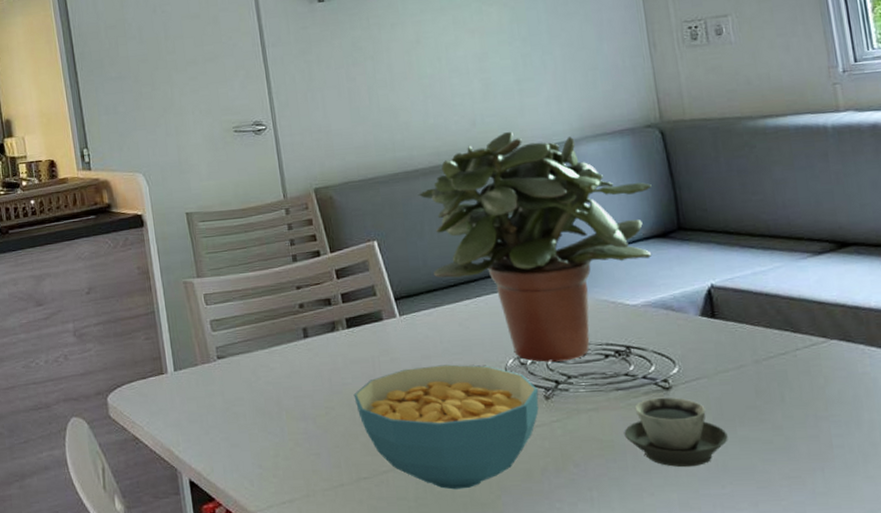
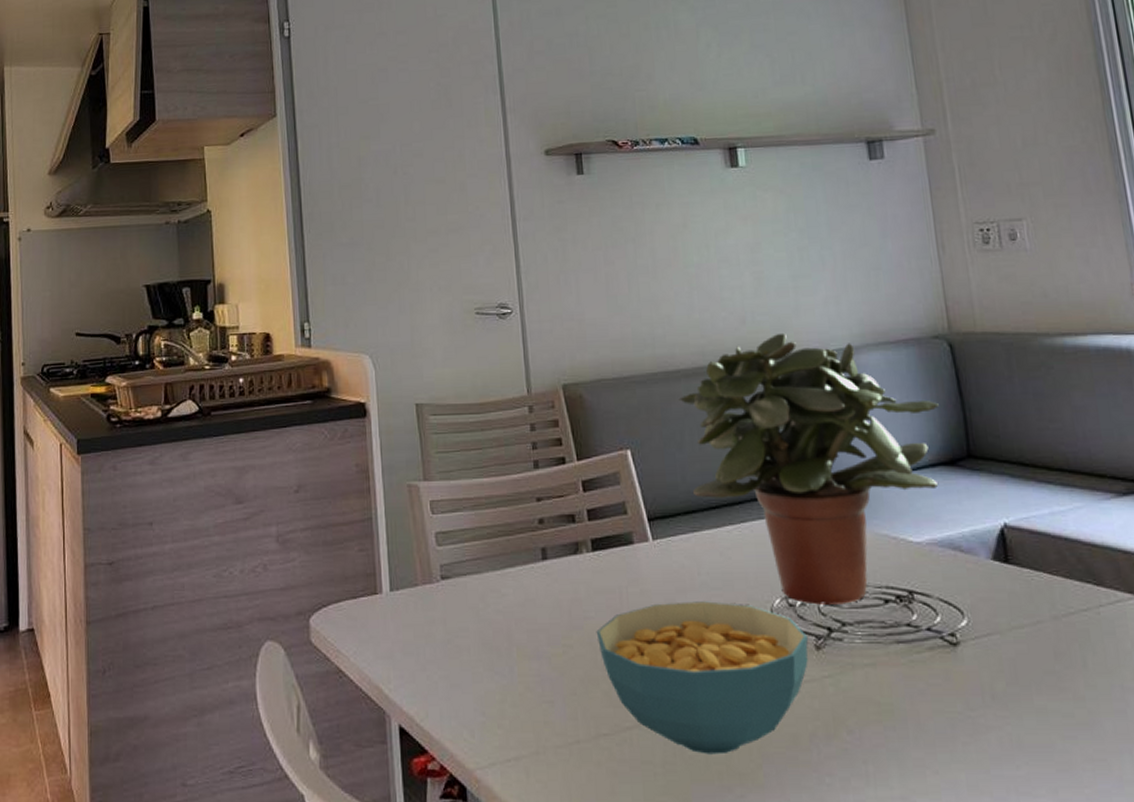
cup: present [624,397,728,468] -> none [905,654,1024,742]

